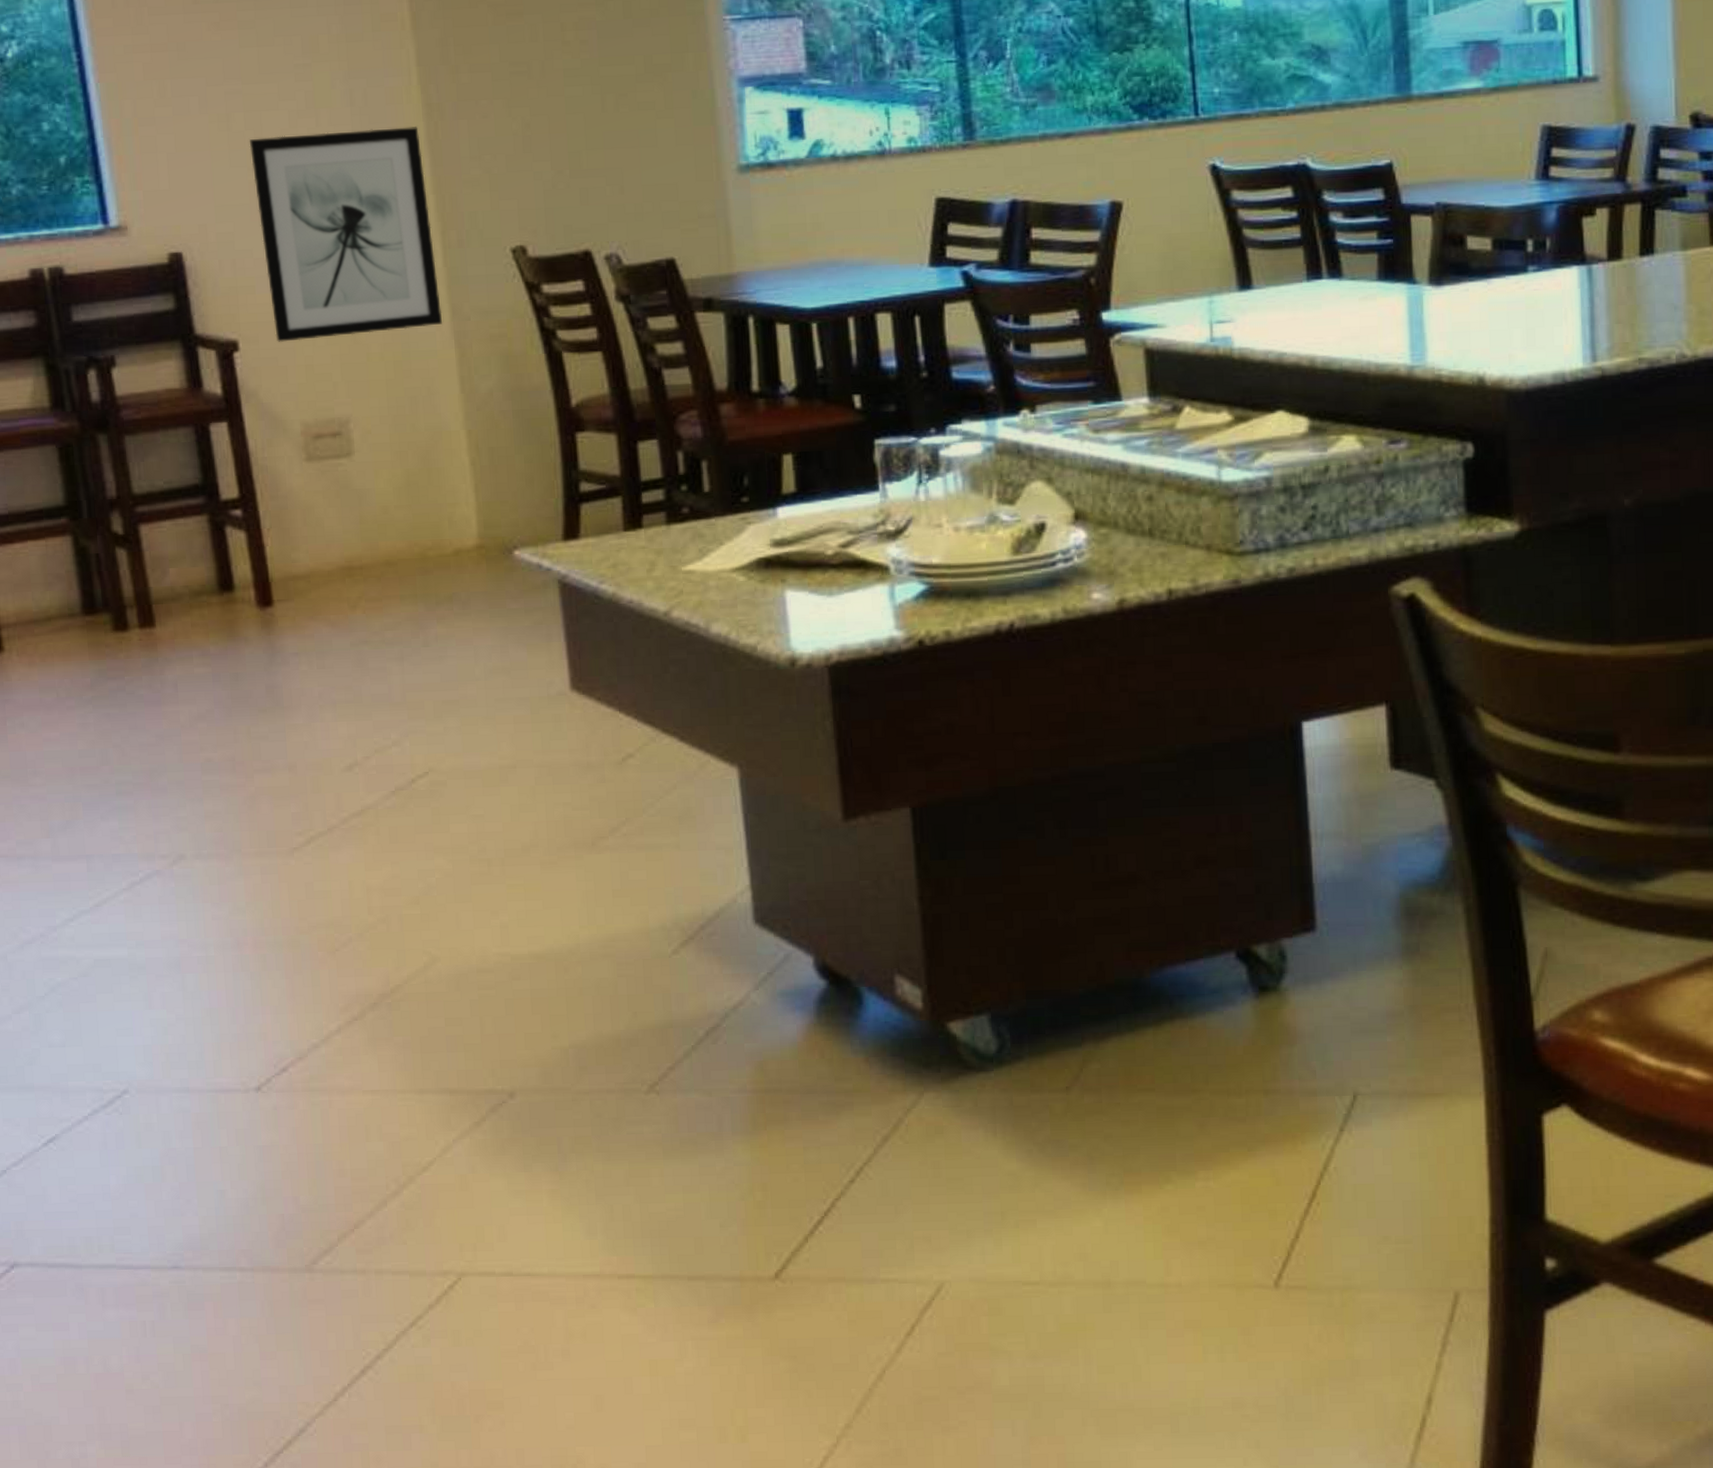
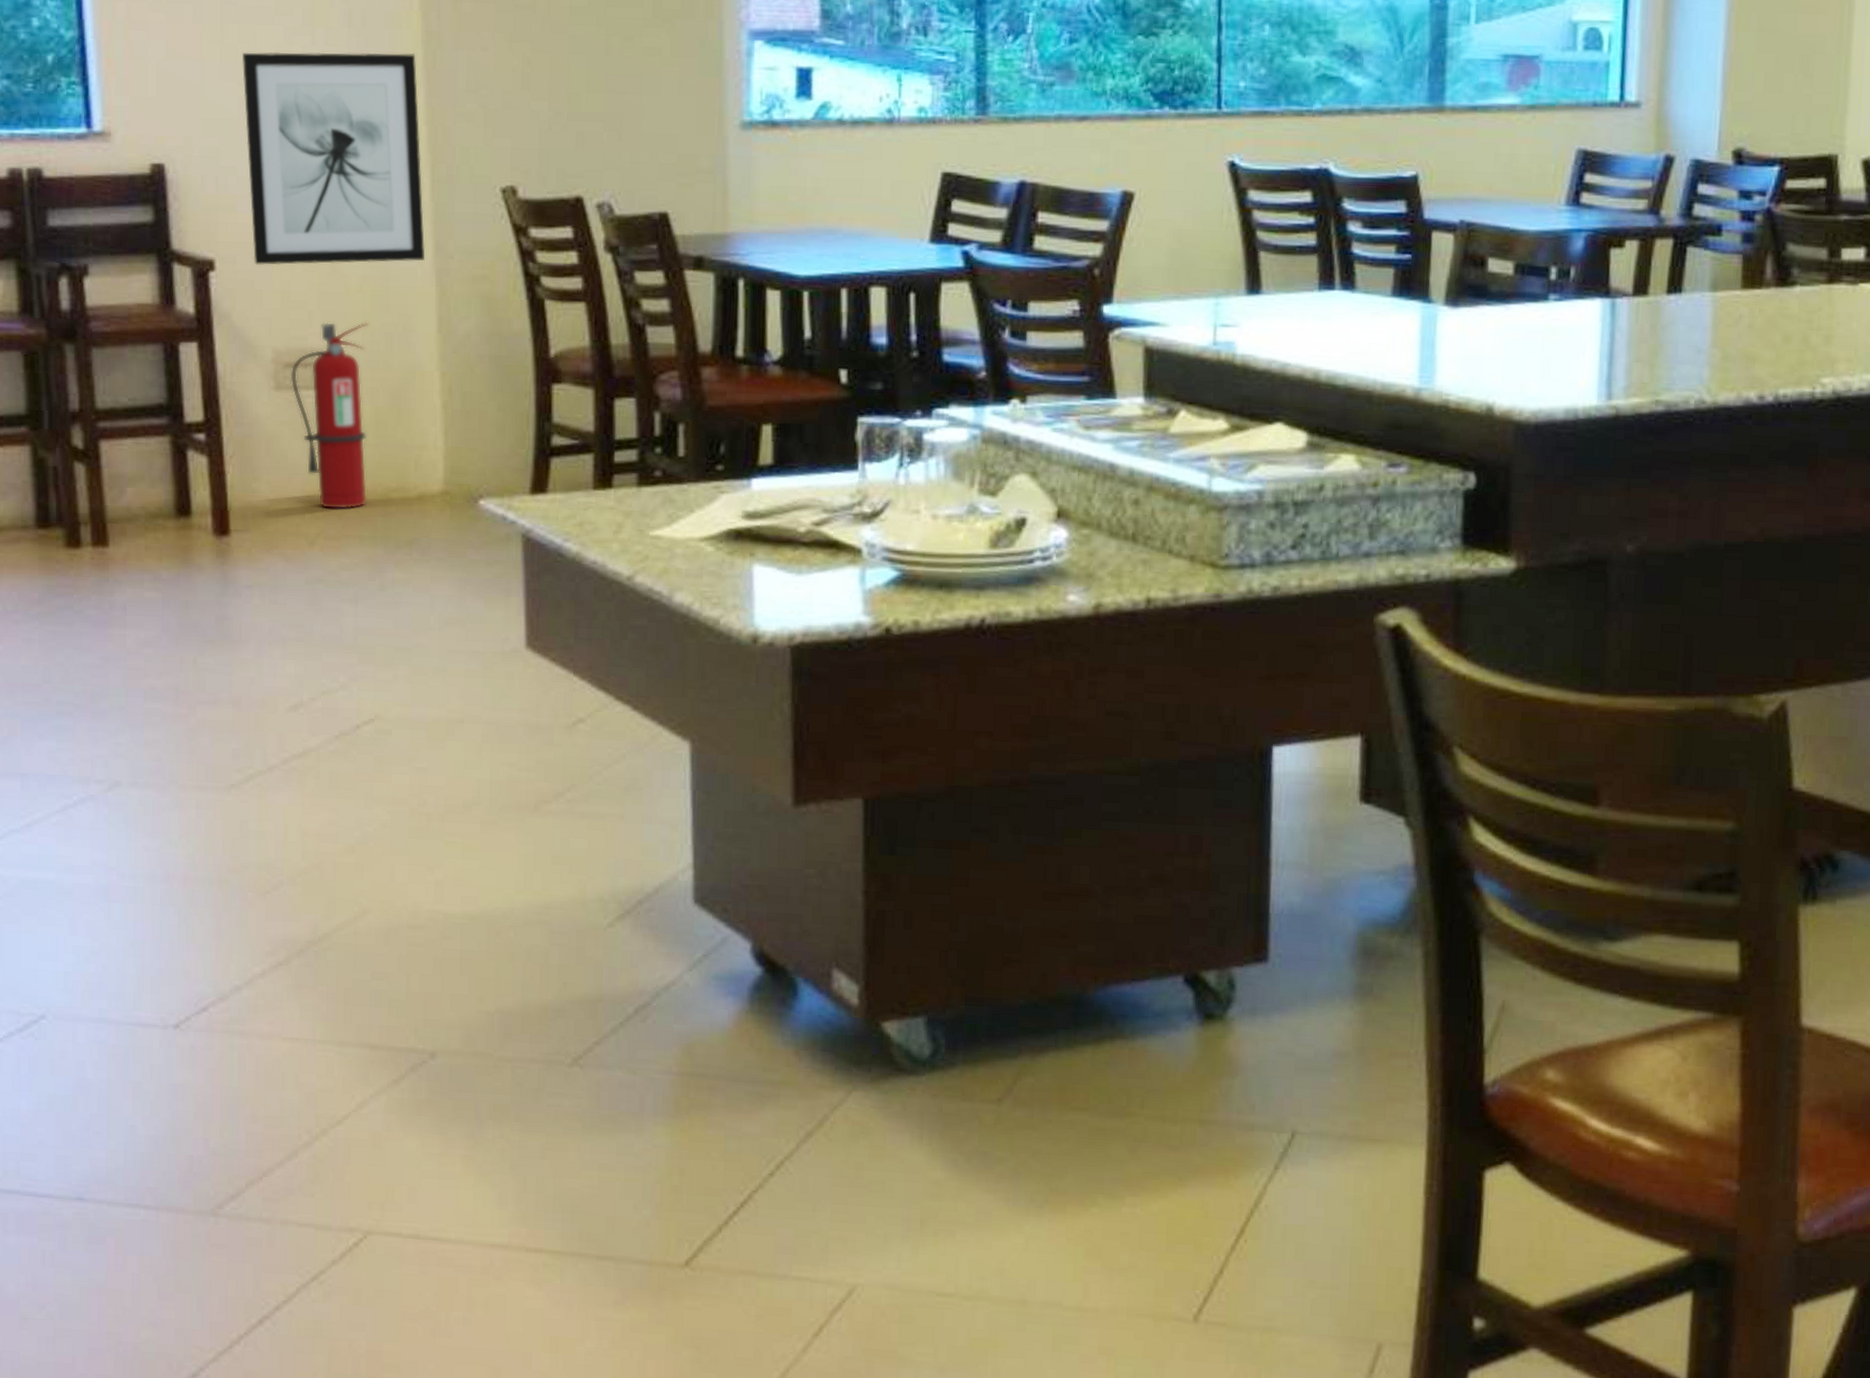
fire extinguisher: none [320,389,405,573] -> present [290,322,369,510]

